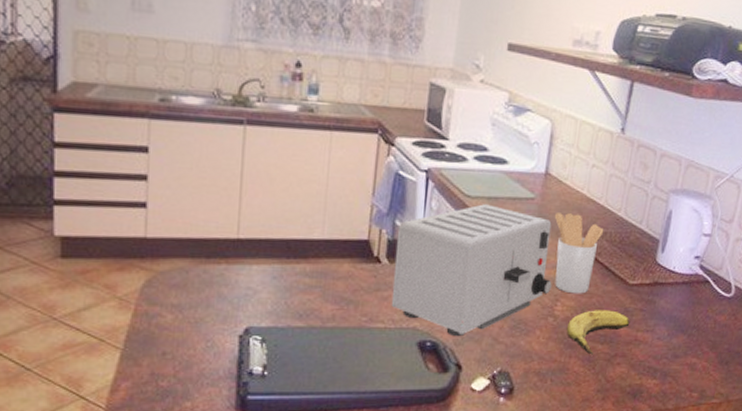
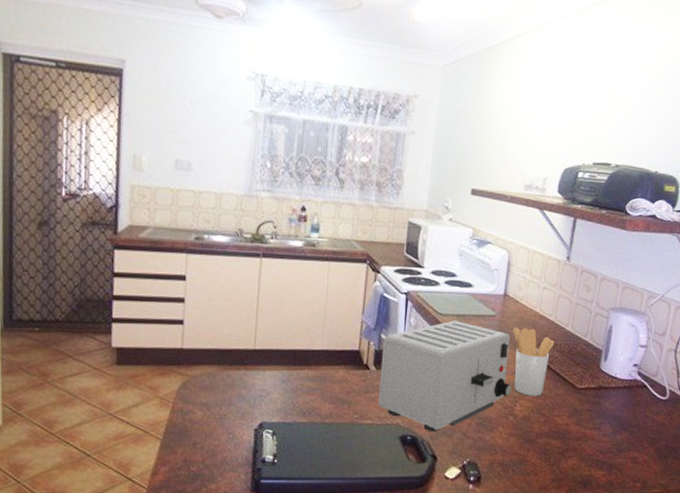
banana: present [566,310,631,355] -> none [524,410,579,449]

